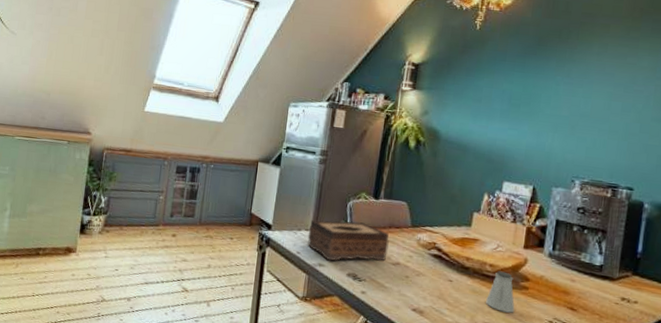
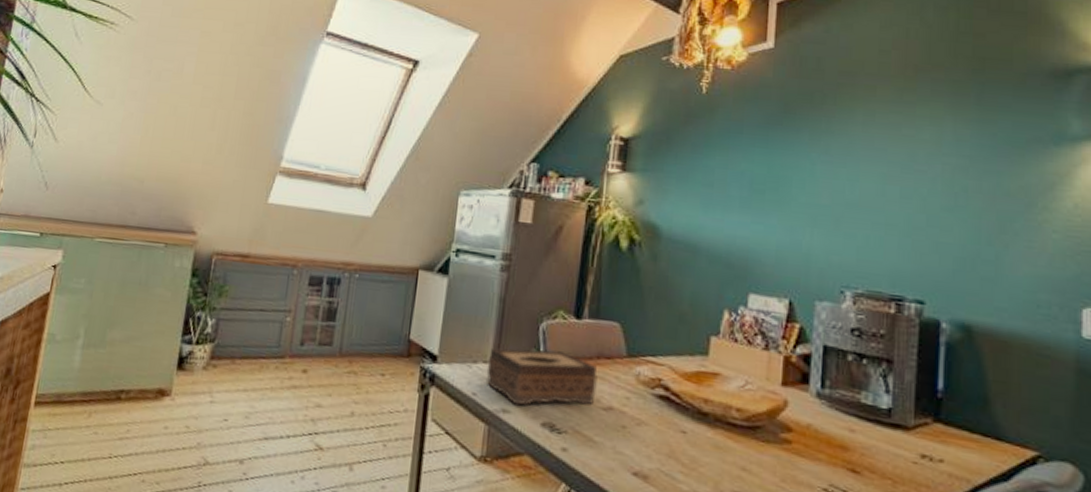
saltshaker: present [485,271,515,313] -> none [732,417,775,478]

